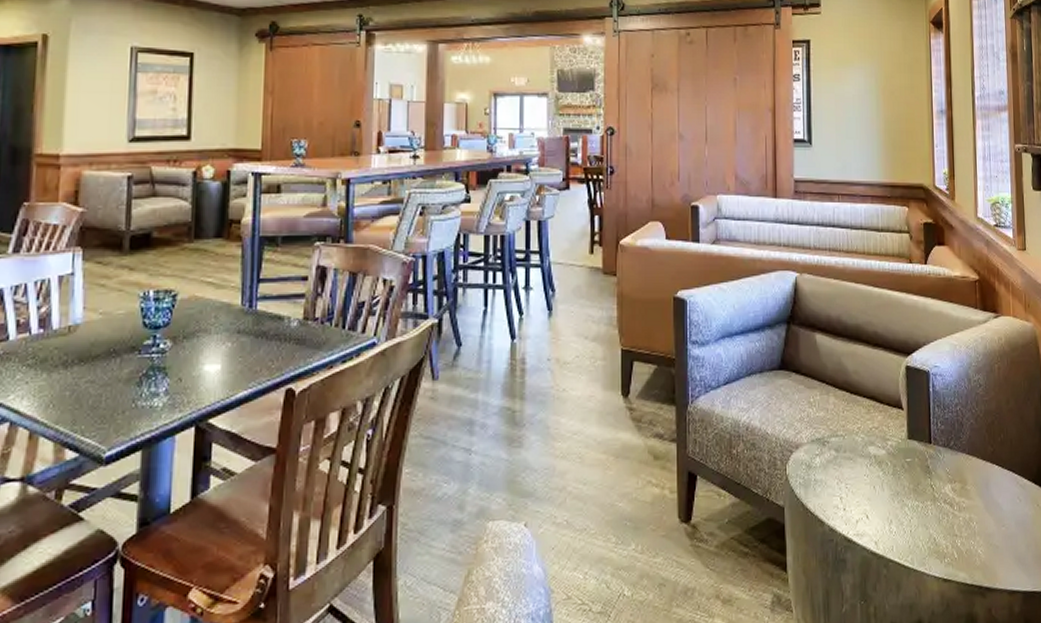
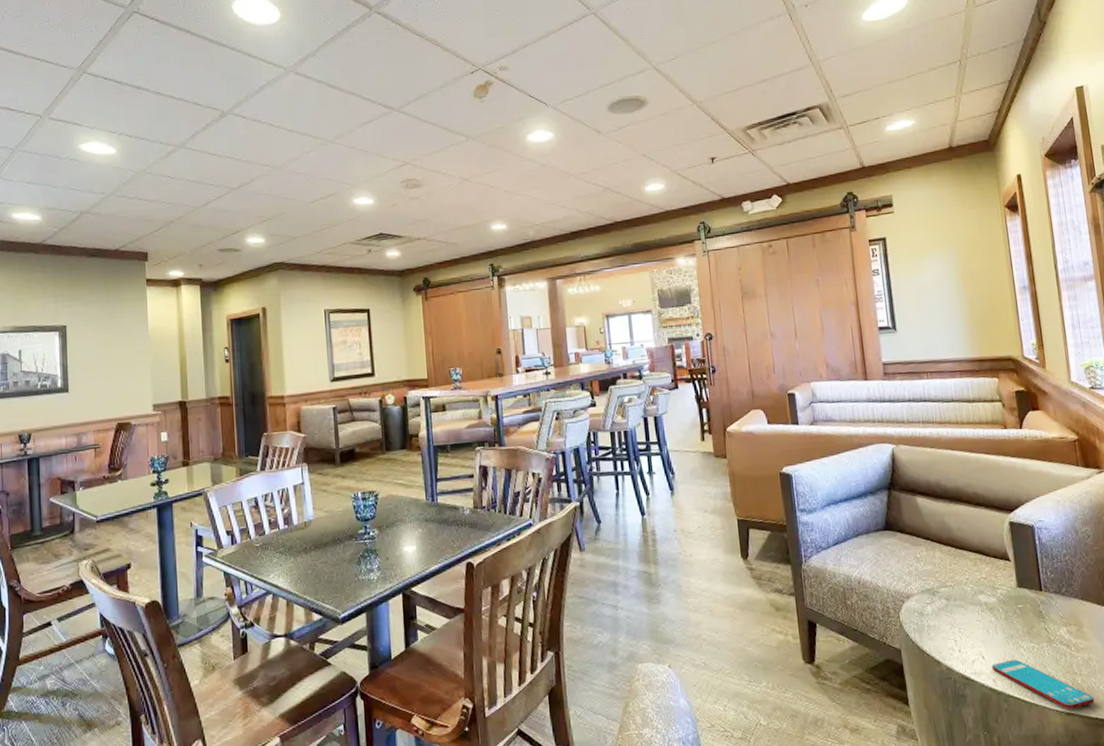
smartphone: none [875,519,972,575] -> present [991,659,1095,709]

